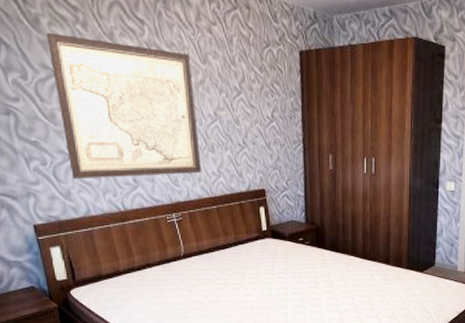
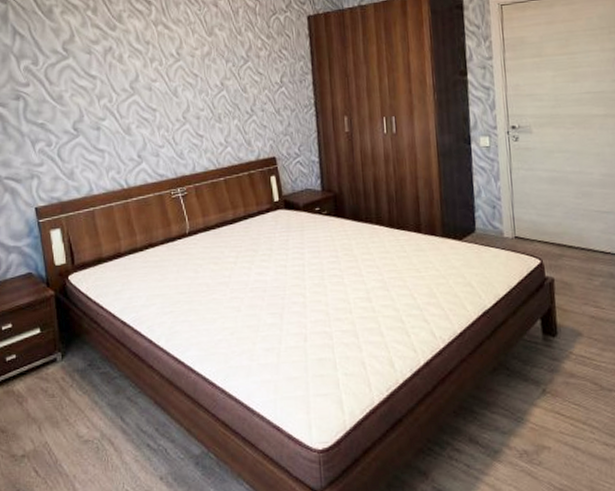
wall art: present [46,32,201,180] -> none [58,20,208,159]

